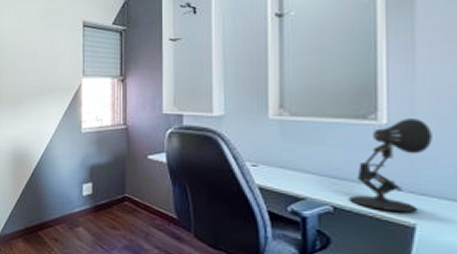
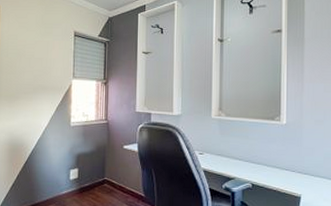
desk lamp: present [347,118,432,212] -> none [261,120,312,186]

